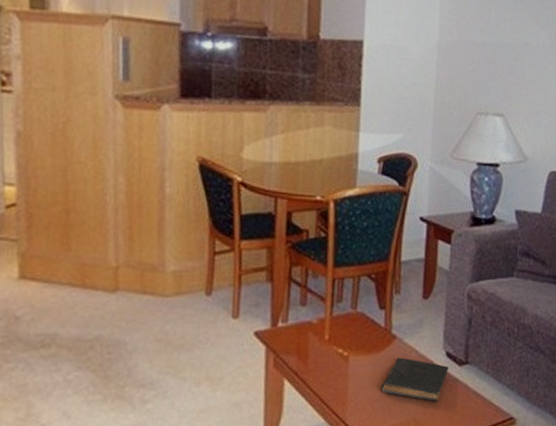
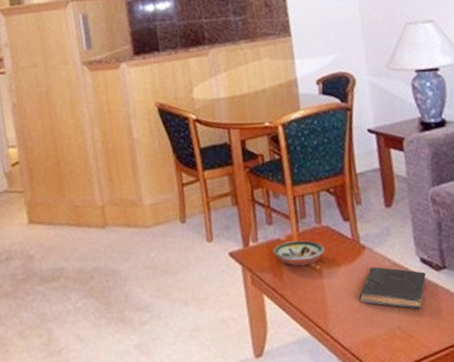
decorative bowl: none [302,325,356,352] -> present [273,240,325,267]

